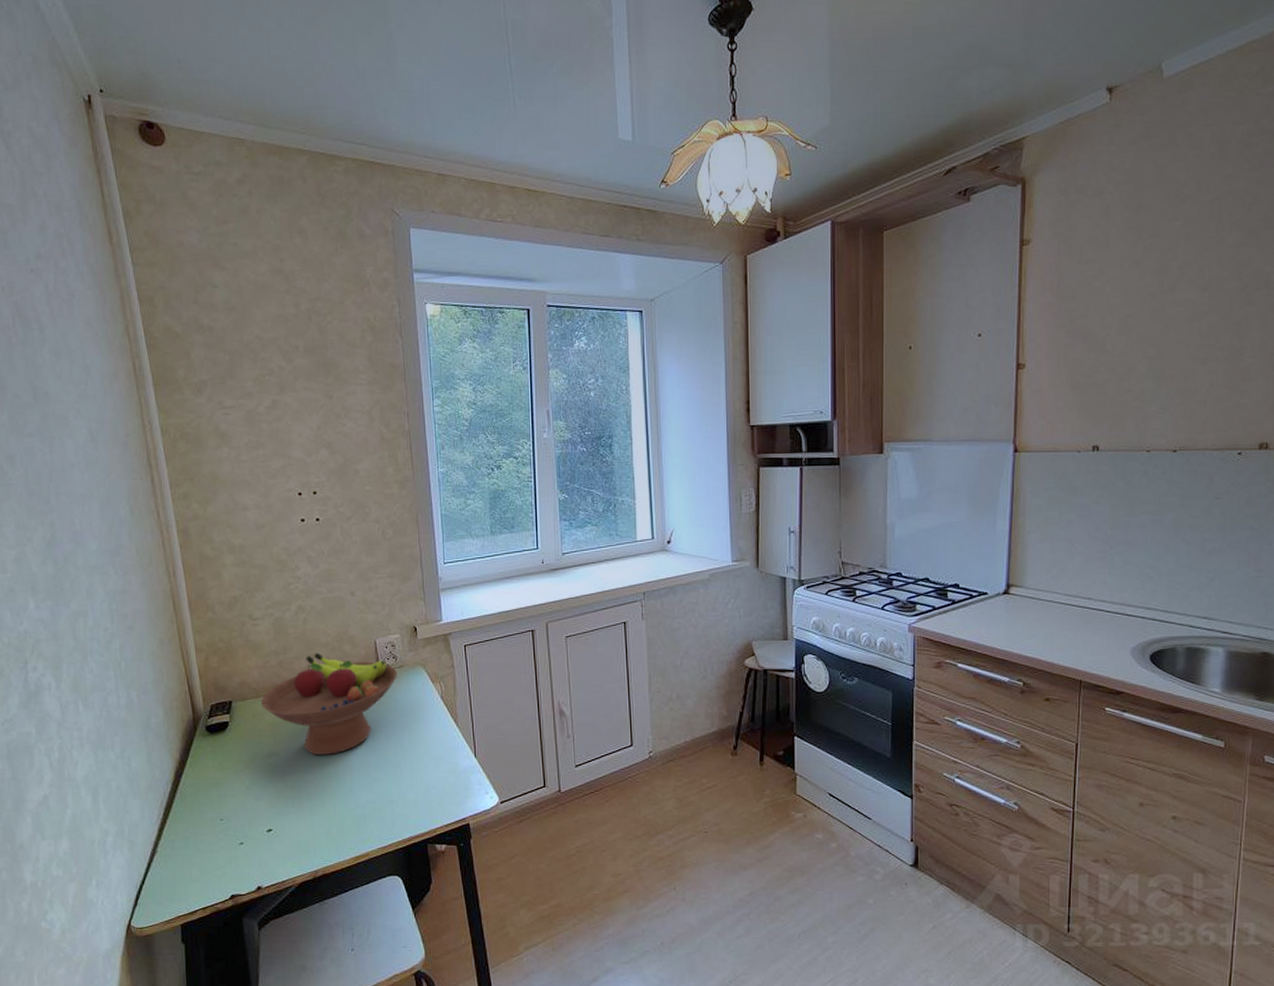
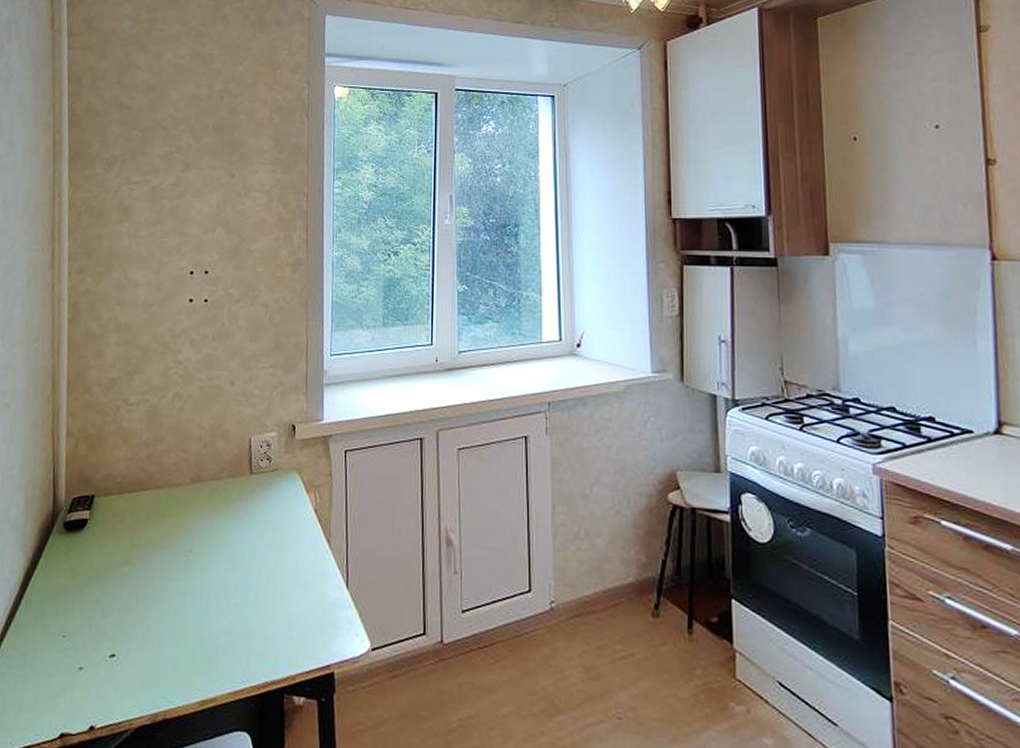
fruit bowl: present [261,652,397,756] -> none [124,446,270,570]

